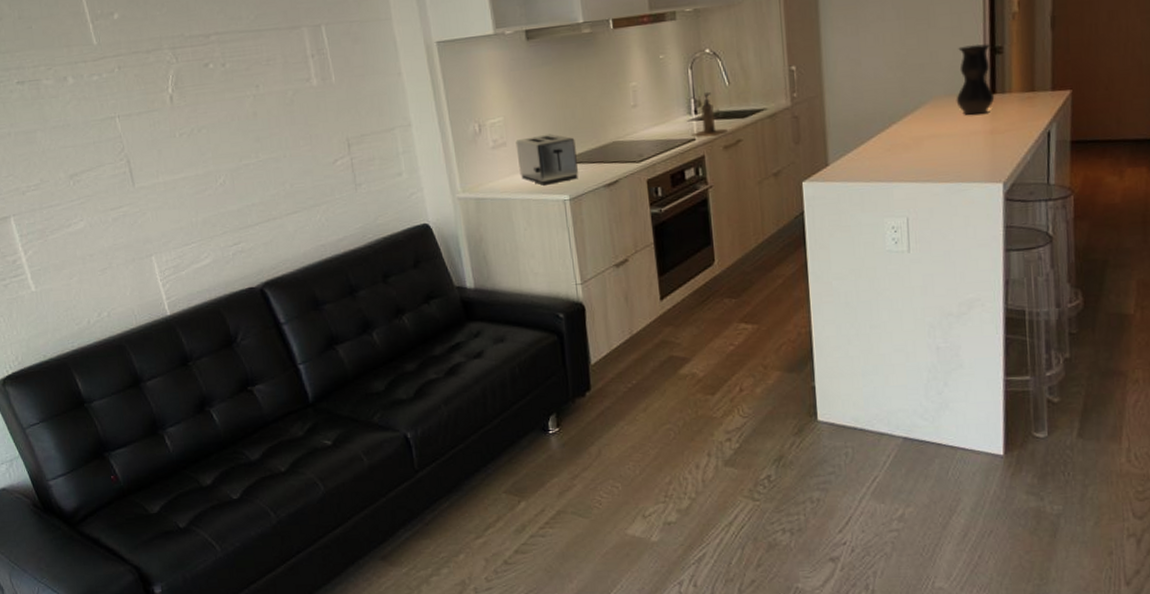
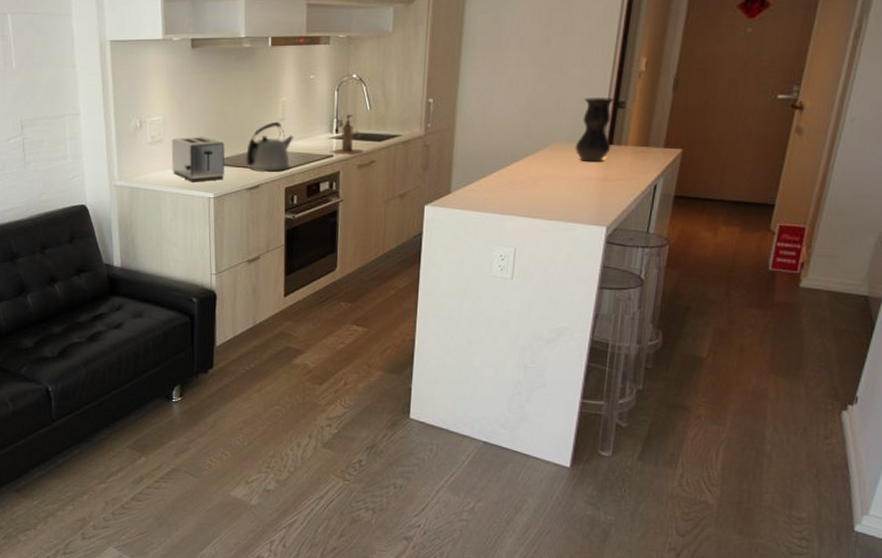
kettle: none [599,108,651,167] -> present [245,121,295,173]

